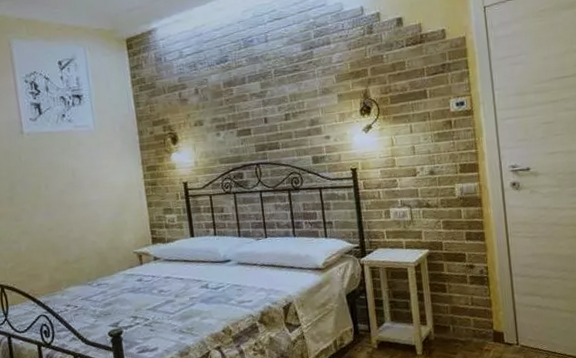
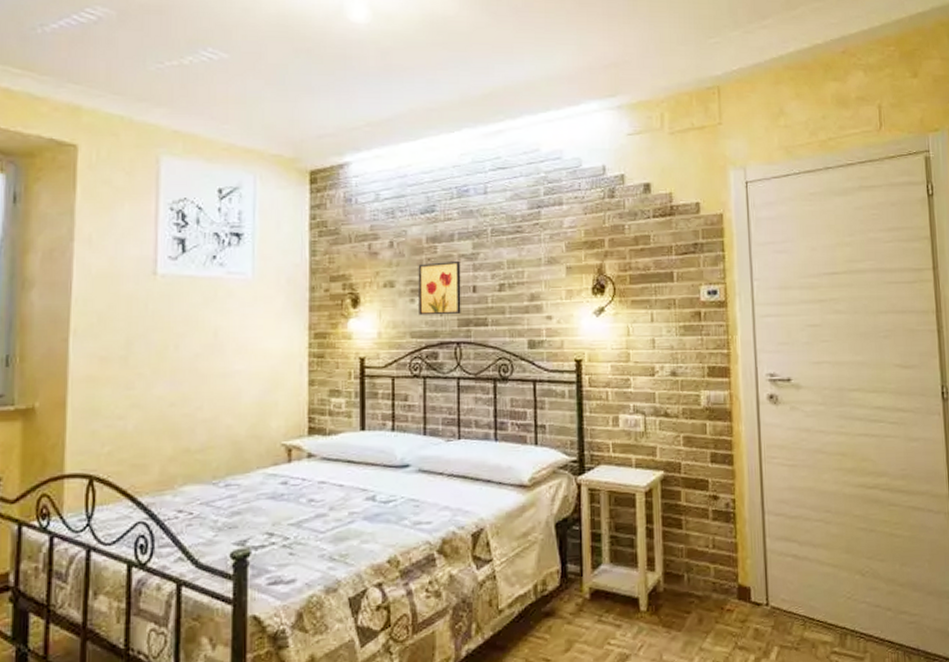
wall art: none [219,99,257,146] -> present [418,260,461,316]

